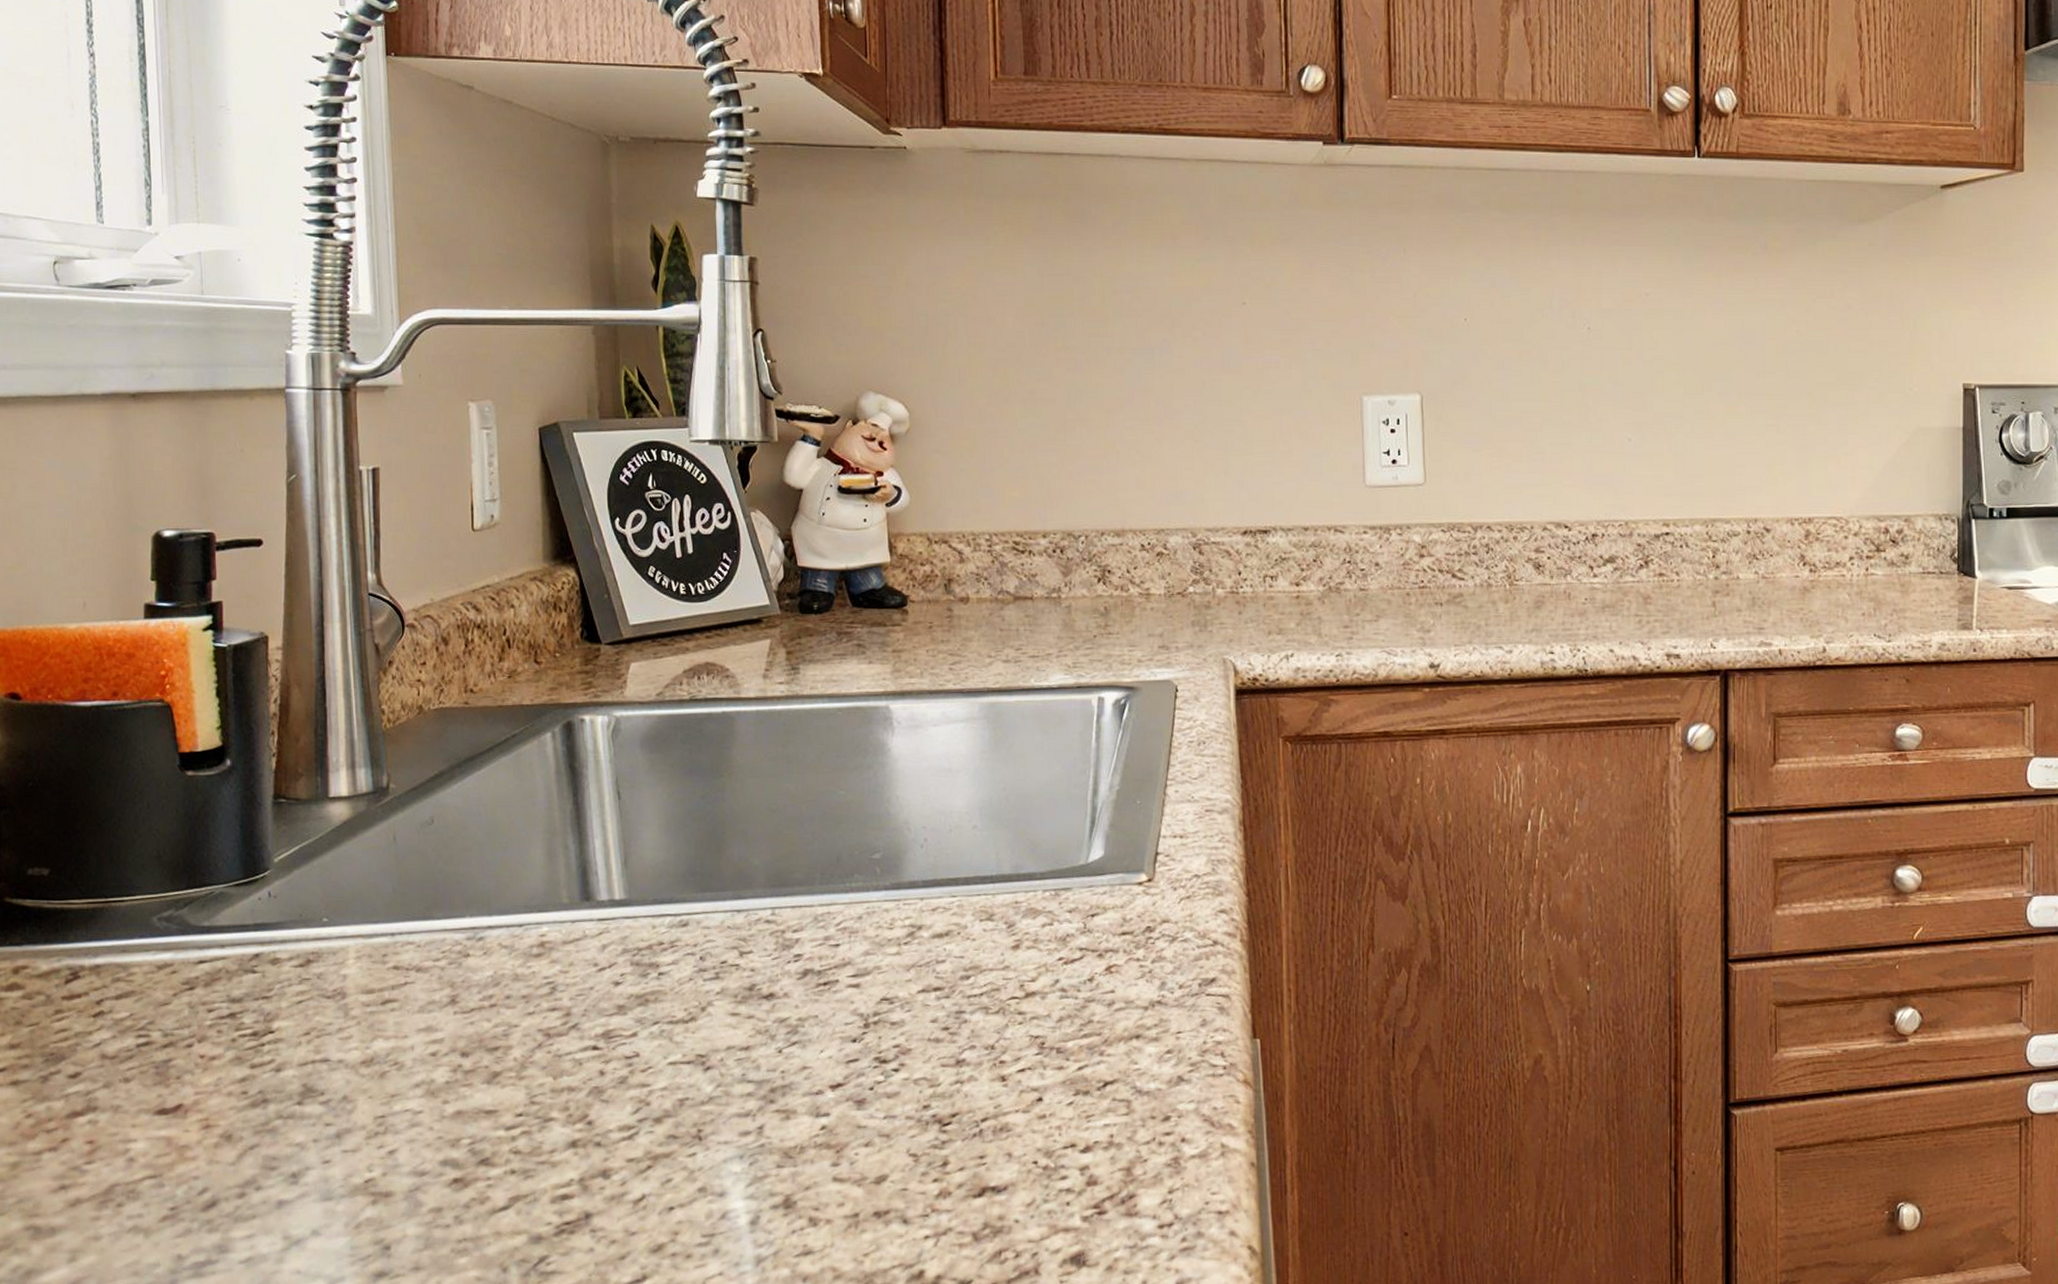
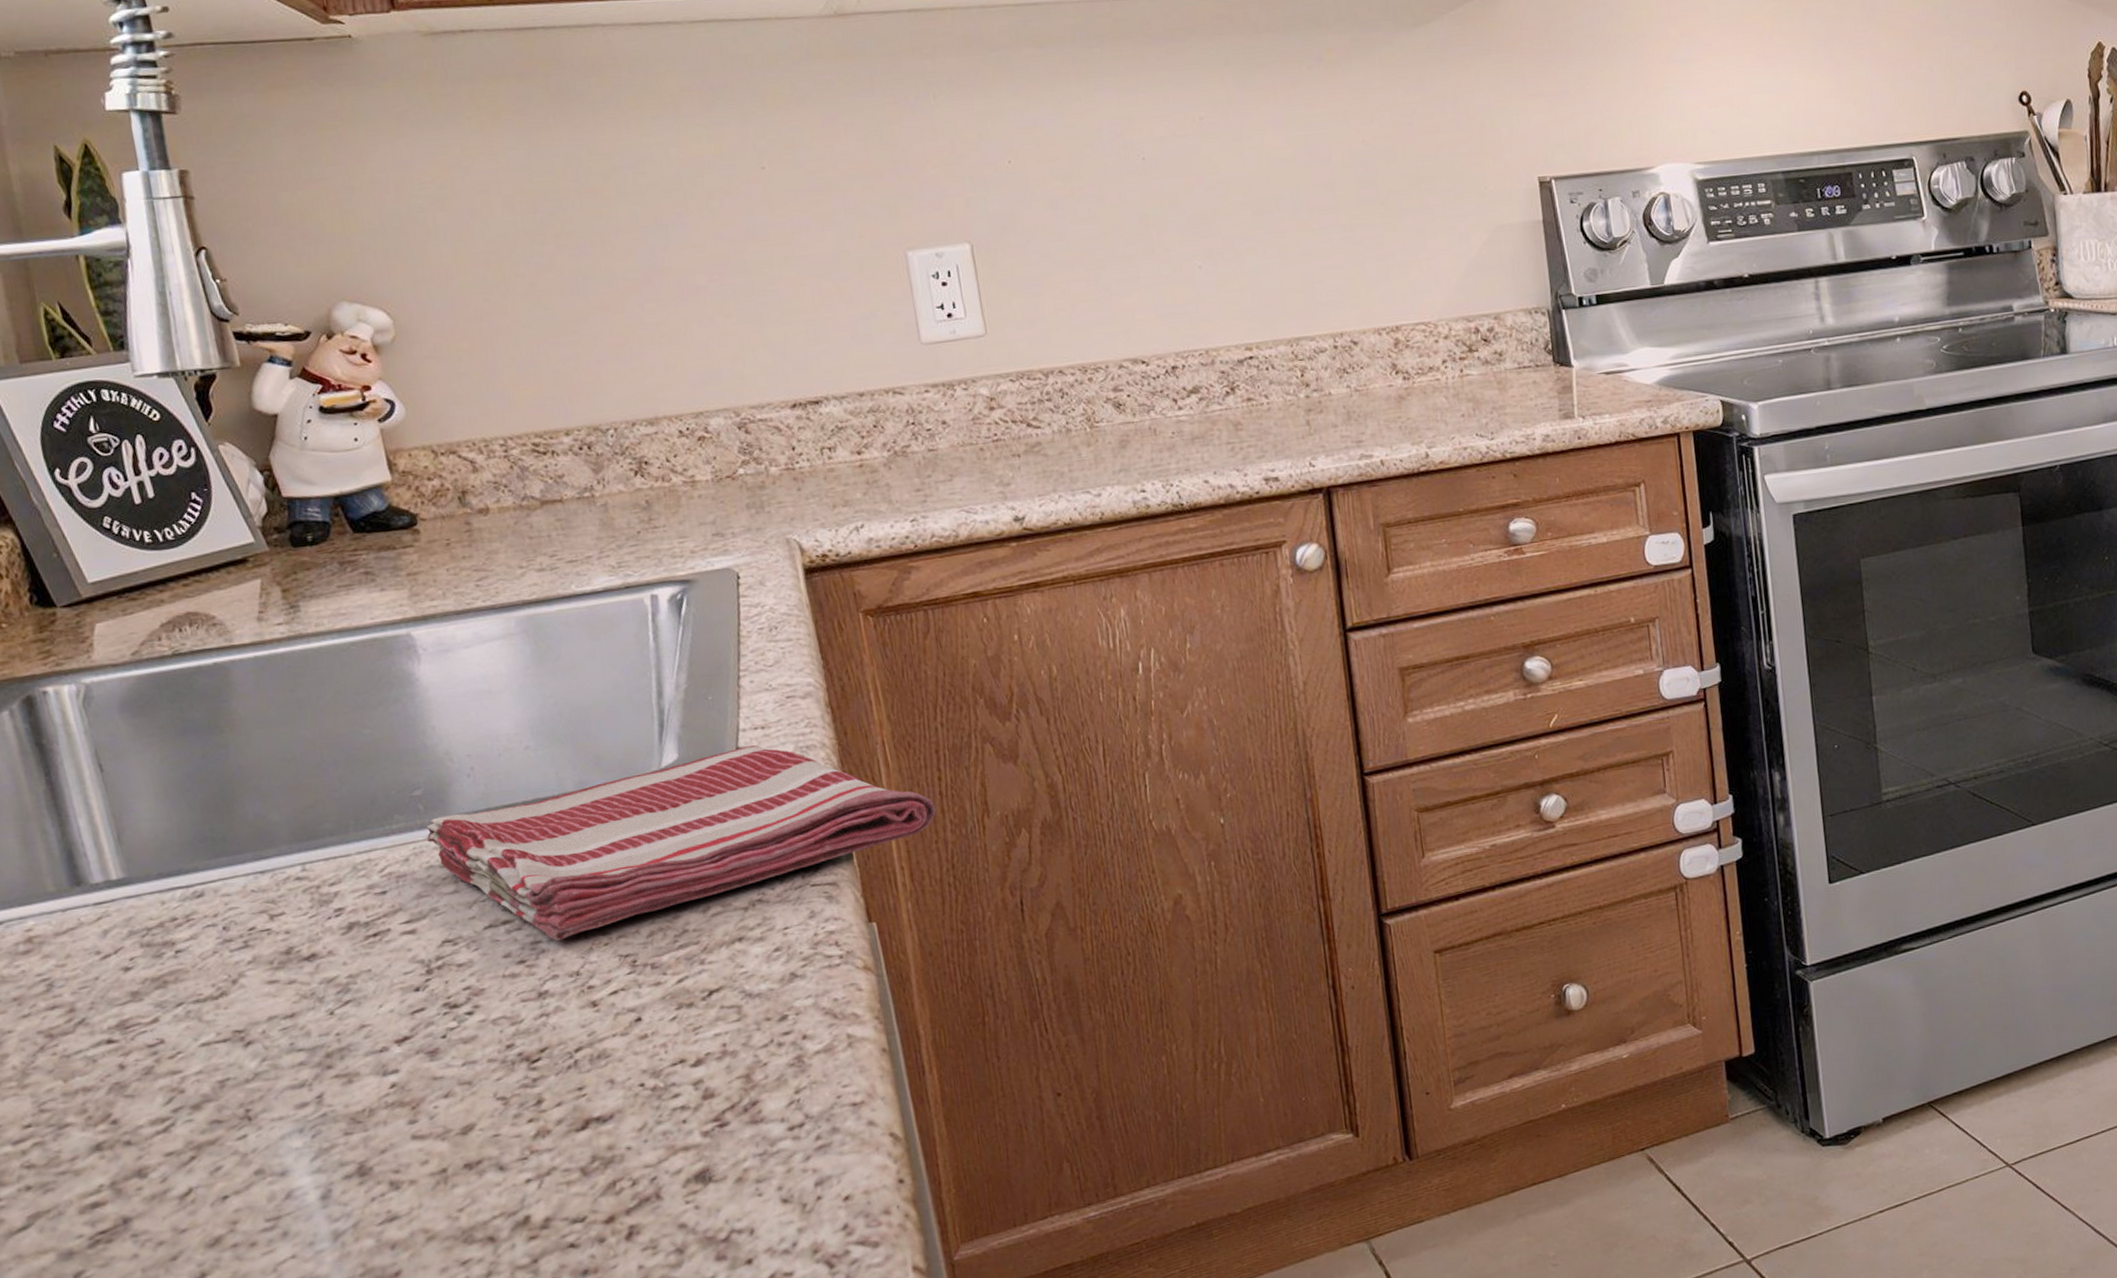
dish towel: none [879,853,1327,1013] -> present [426,745,937,941]

